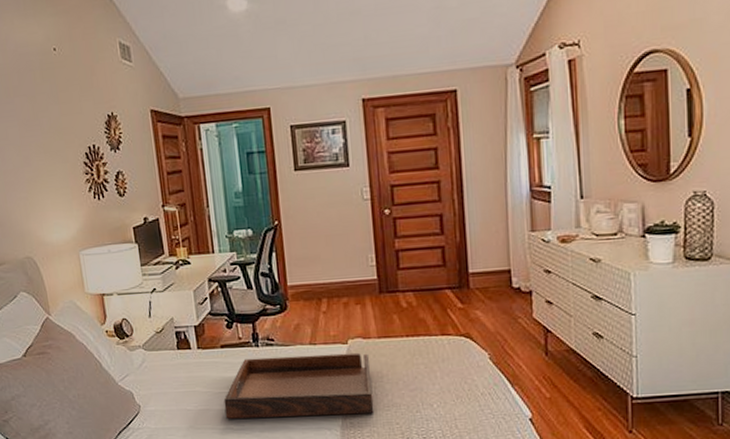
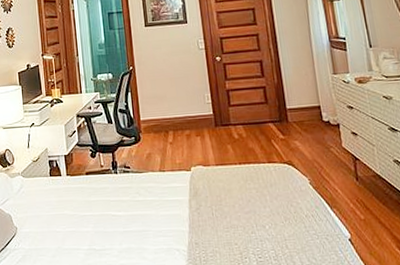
serving tray: present [223,352,374,419] -> none [88,178,216,240]

